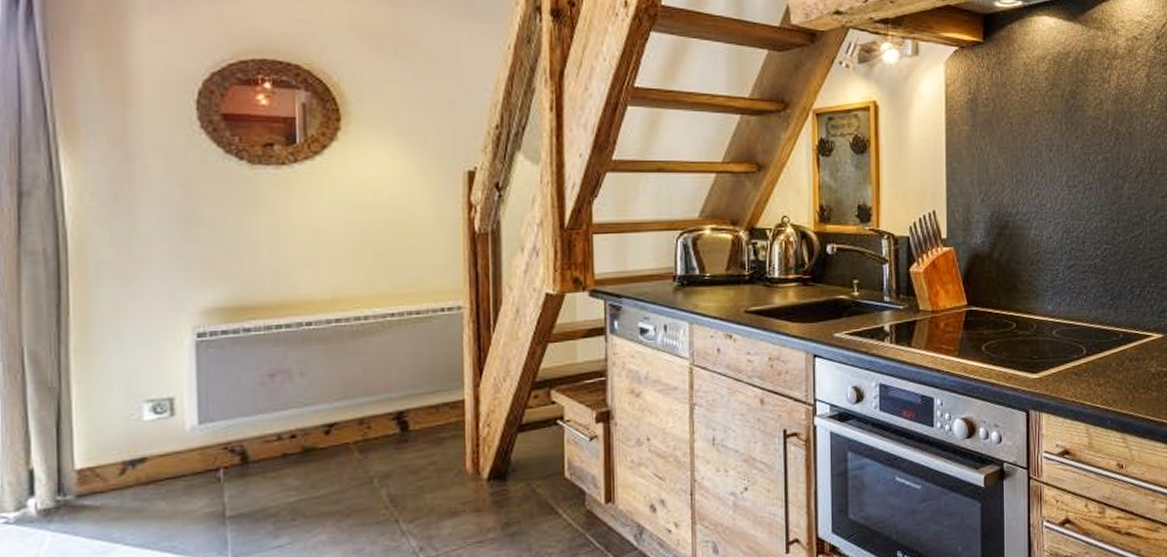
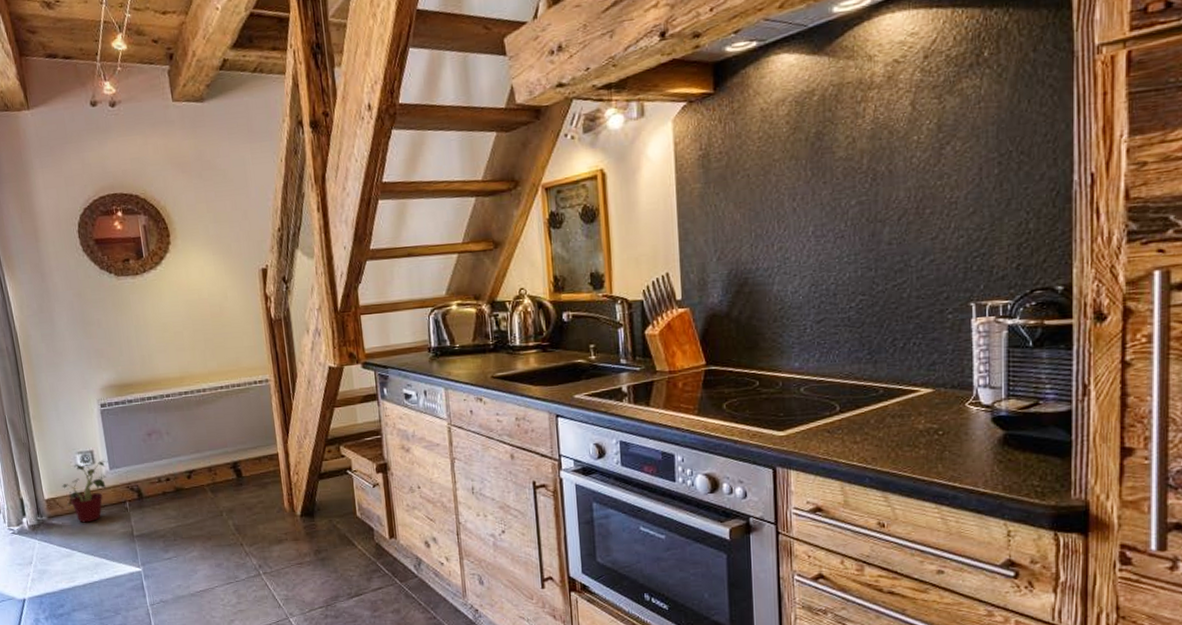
potted plant: none [109,410,197,502] -> present [61,459,108,523]

